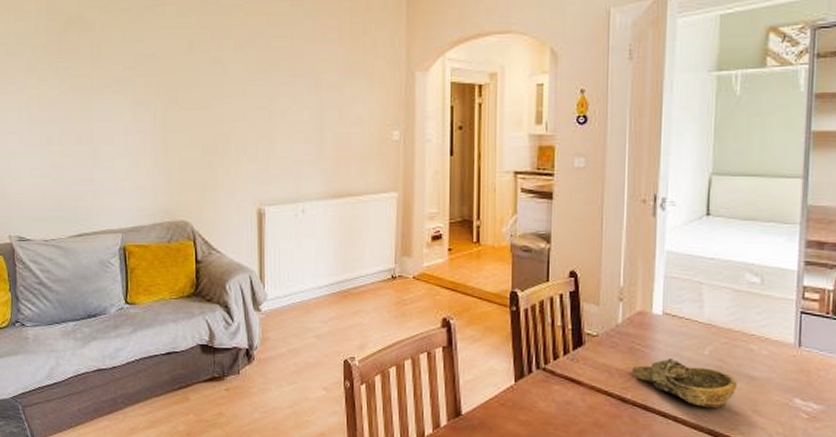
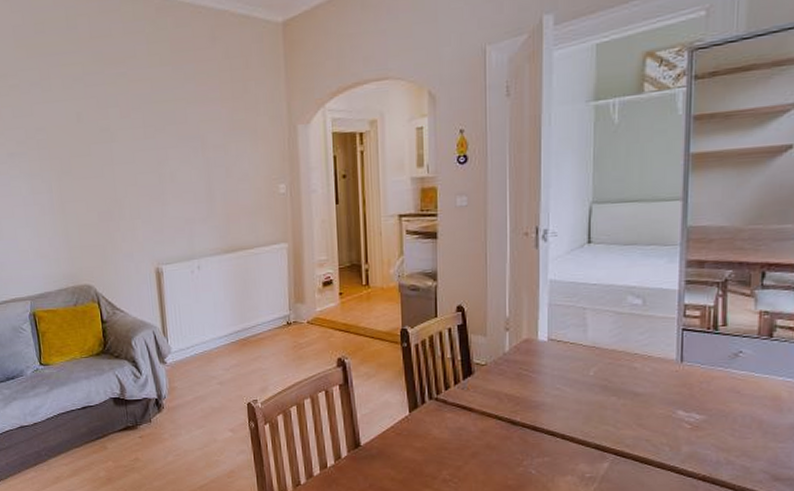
decorative bowl: present [633,359,738,409] -> none [521,381,622,425]

